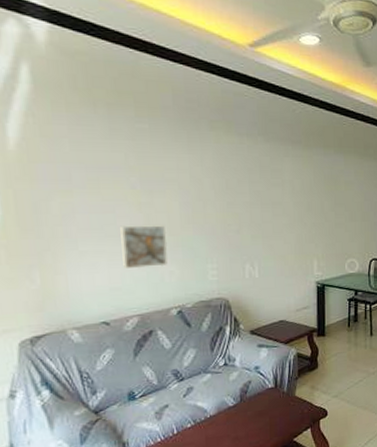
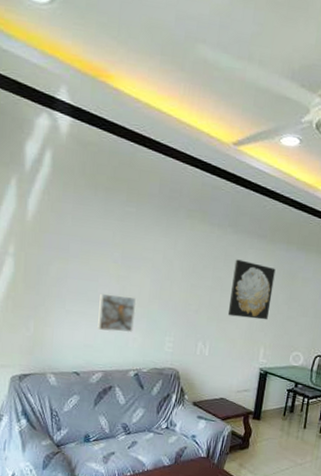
wall art: none [272,169,317,231] -> present [227,259,276,320]

